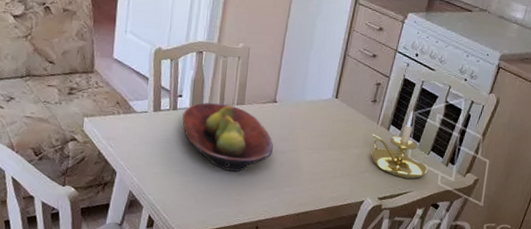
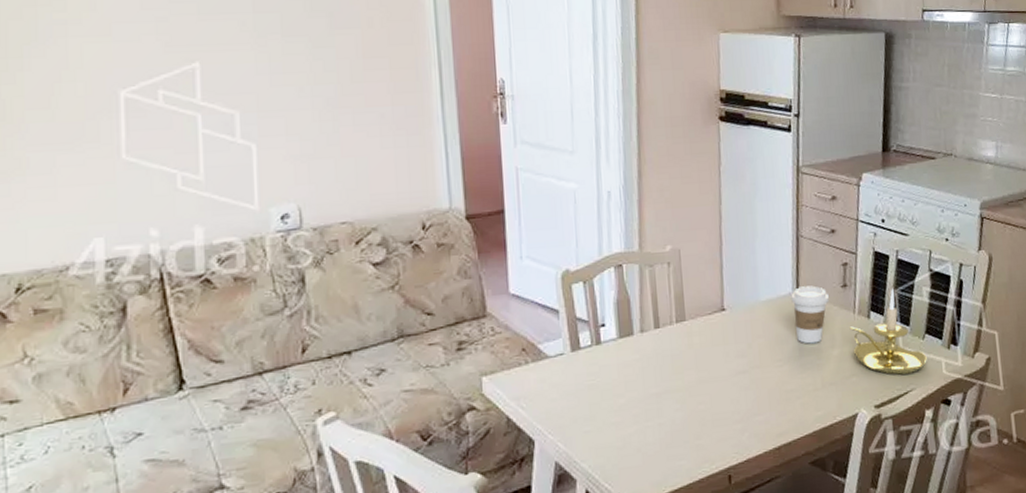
fruit bowl: present [182,102,274,172] -> none [609,324,733,410]
coffee cup: none [328,95,360,142] -> present [791,285,829,344]

